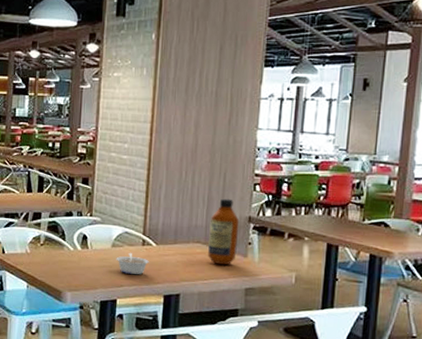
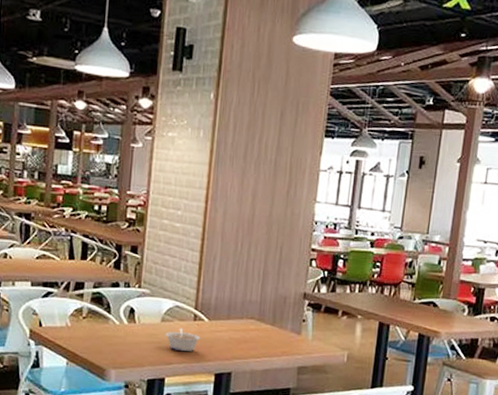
bottle: present [207,198,240,266] -> none [261,273,295,343]

